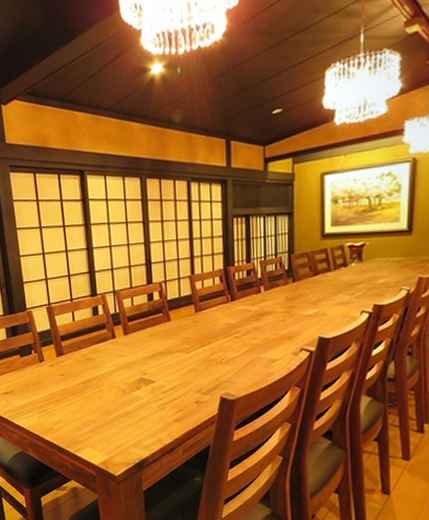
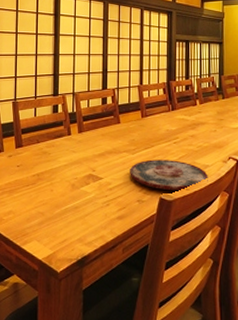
plate: none [185,356,276,390] -> present [130,159,208,191]

